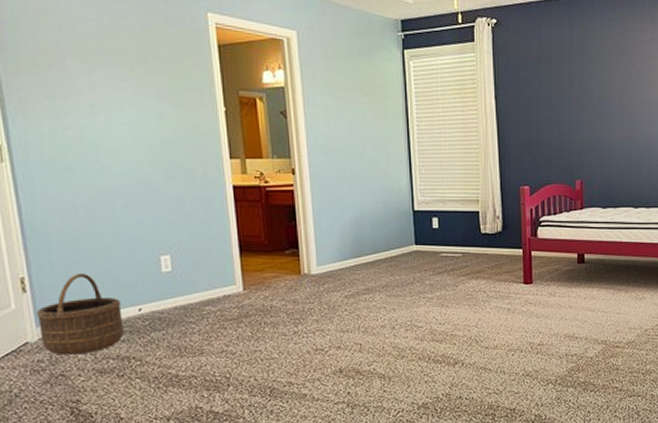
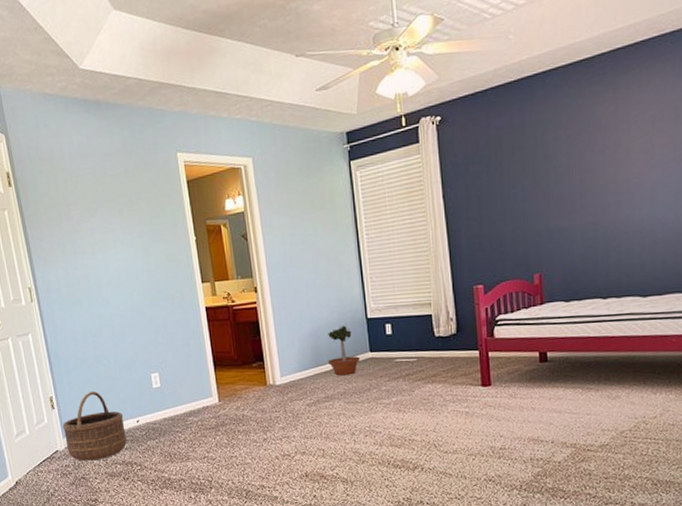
potted tree: none [369,213,405,268] -> present [327,322,360,376]

